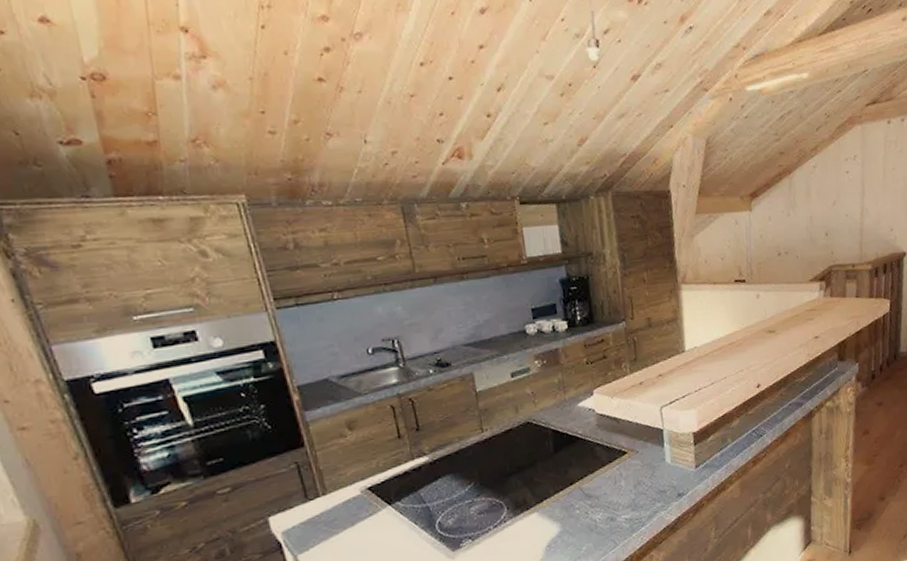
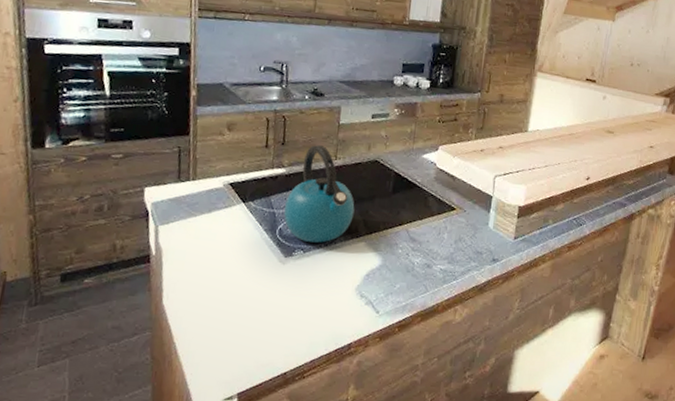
kettle: none [437,419,518,529] -> present [284,144,355,243]

